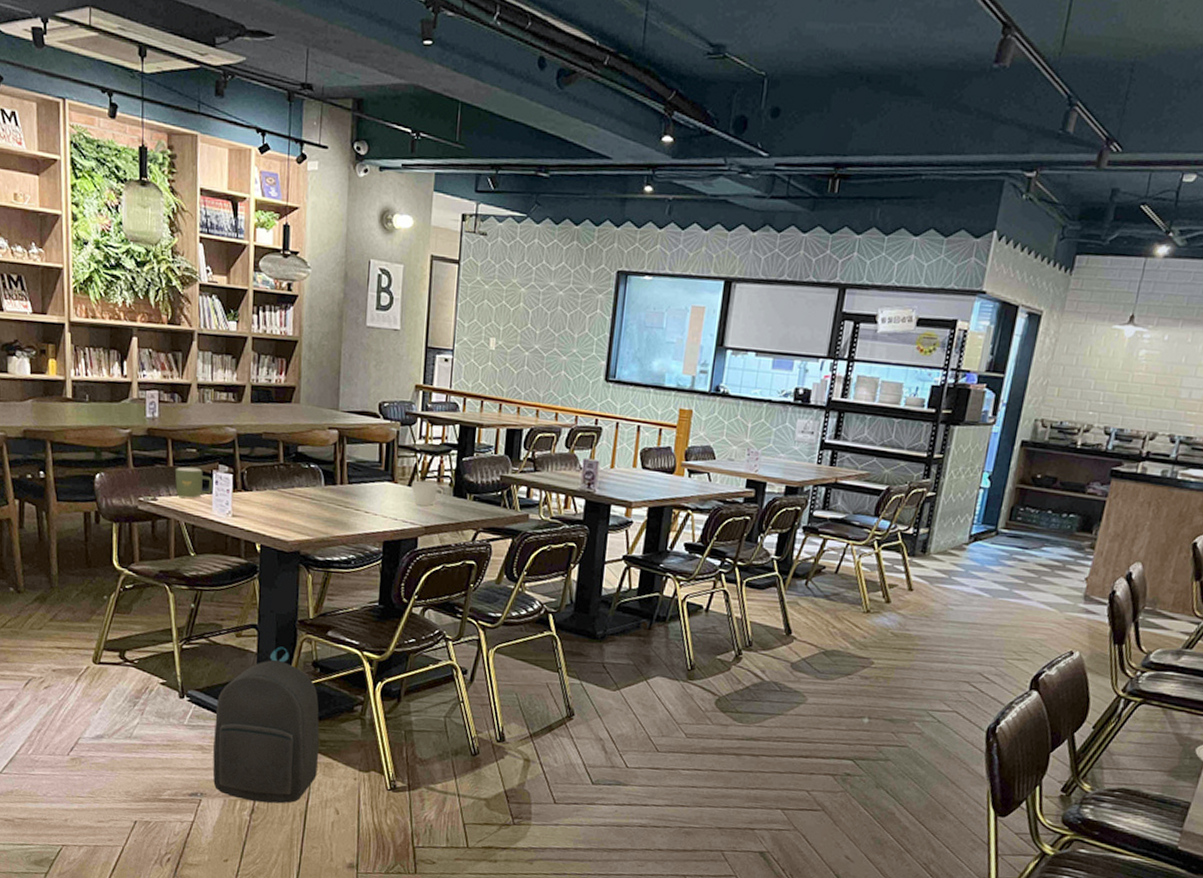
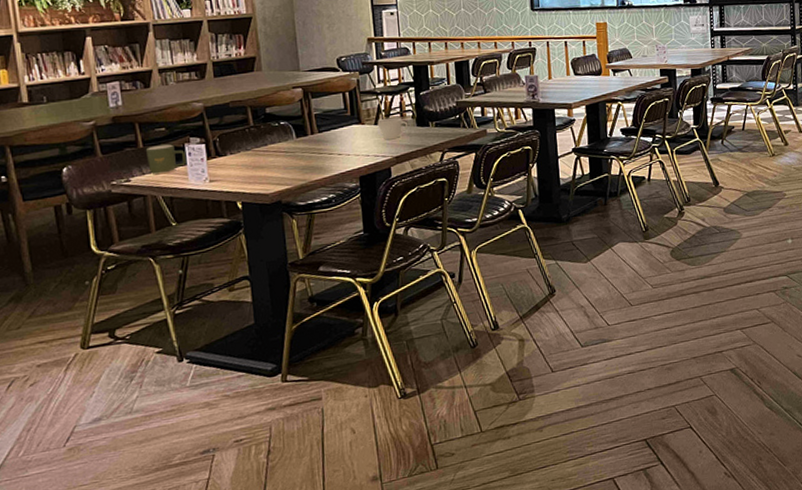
backpack: present [212,646,320,804] -> none [217,290,328,444]

